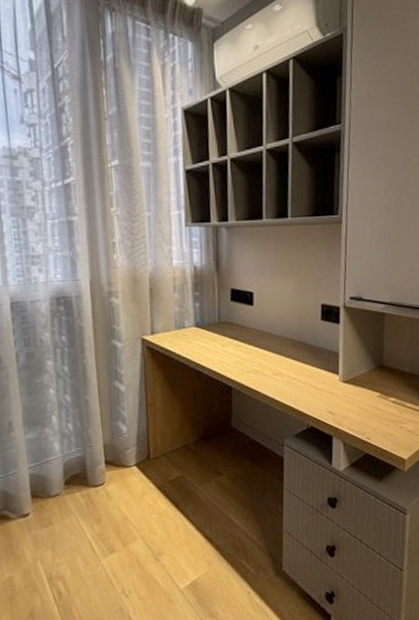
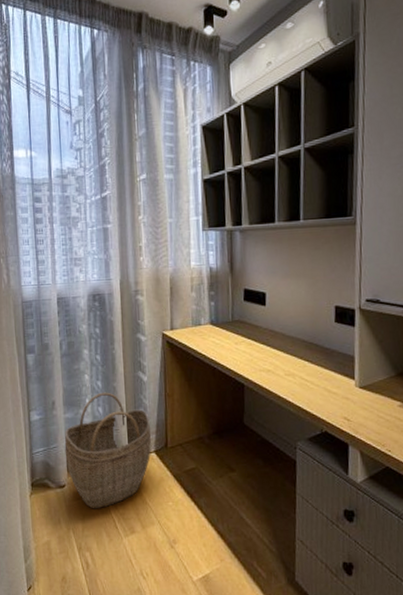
woven basket: none [26,406,132,535] -> present [64,392,151,509]

